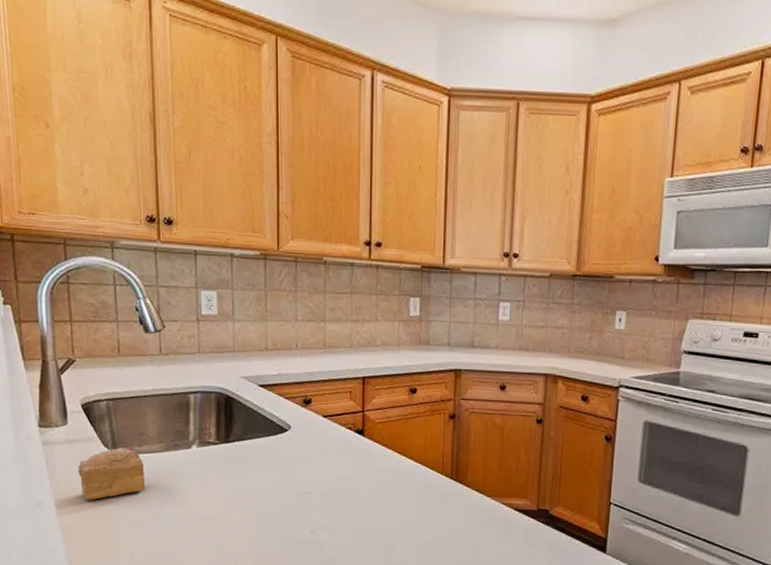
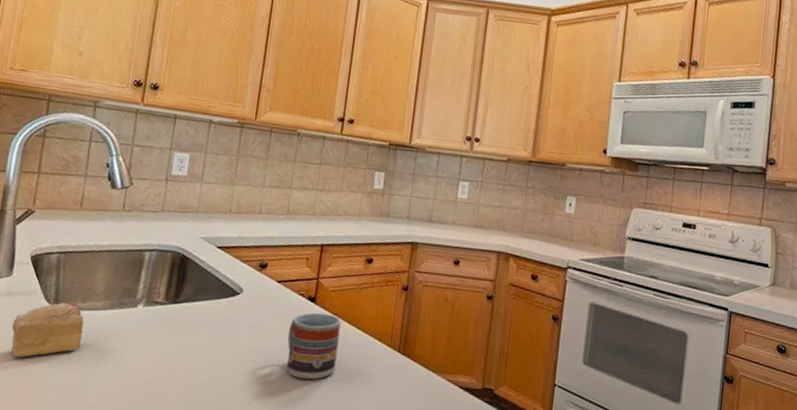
cup: none [340,444,391,509] -> present [286,312,341,380]

